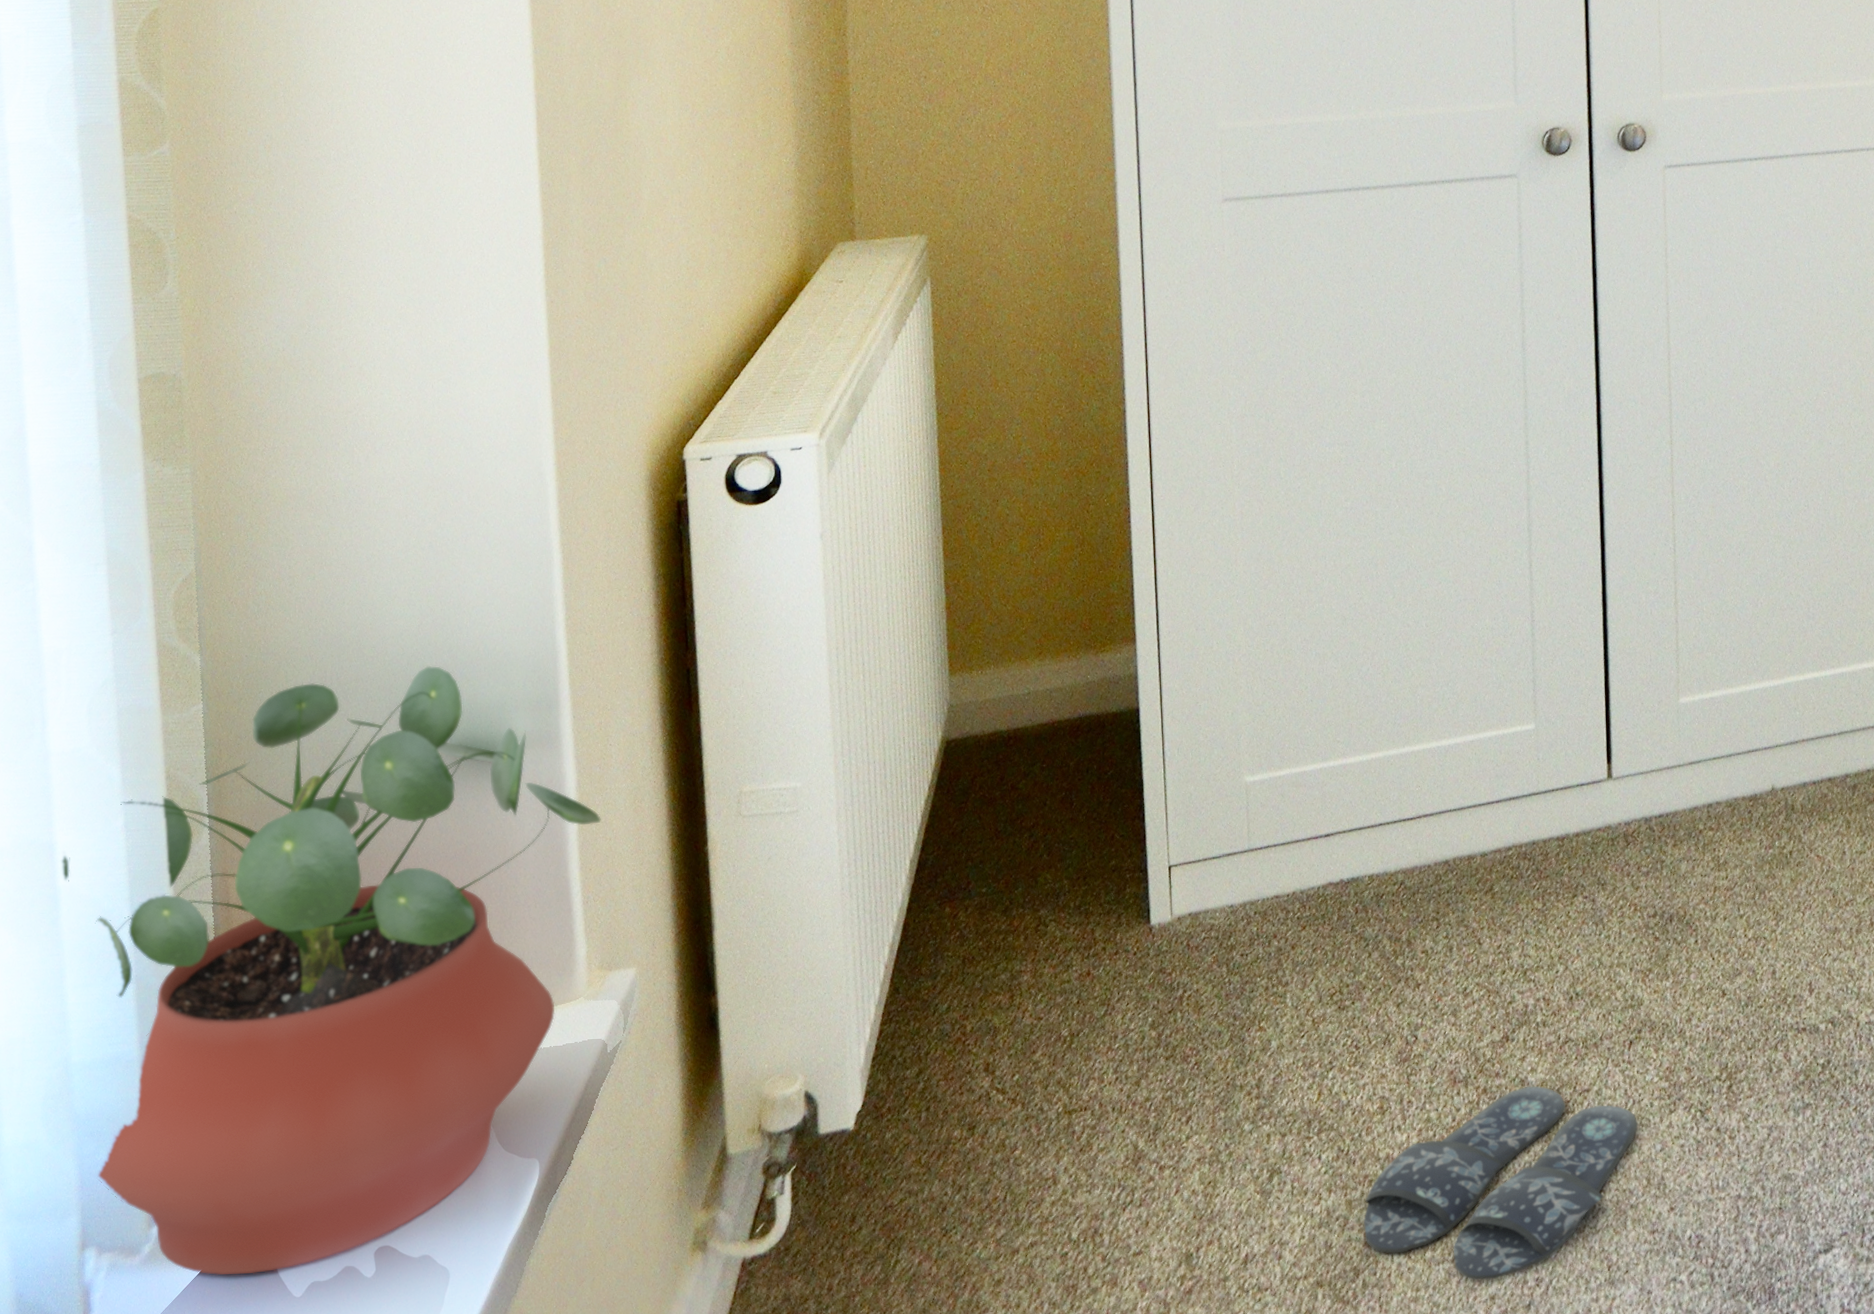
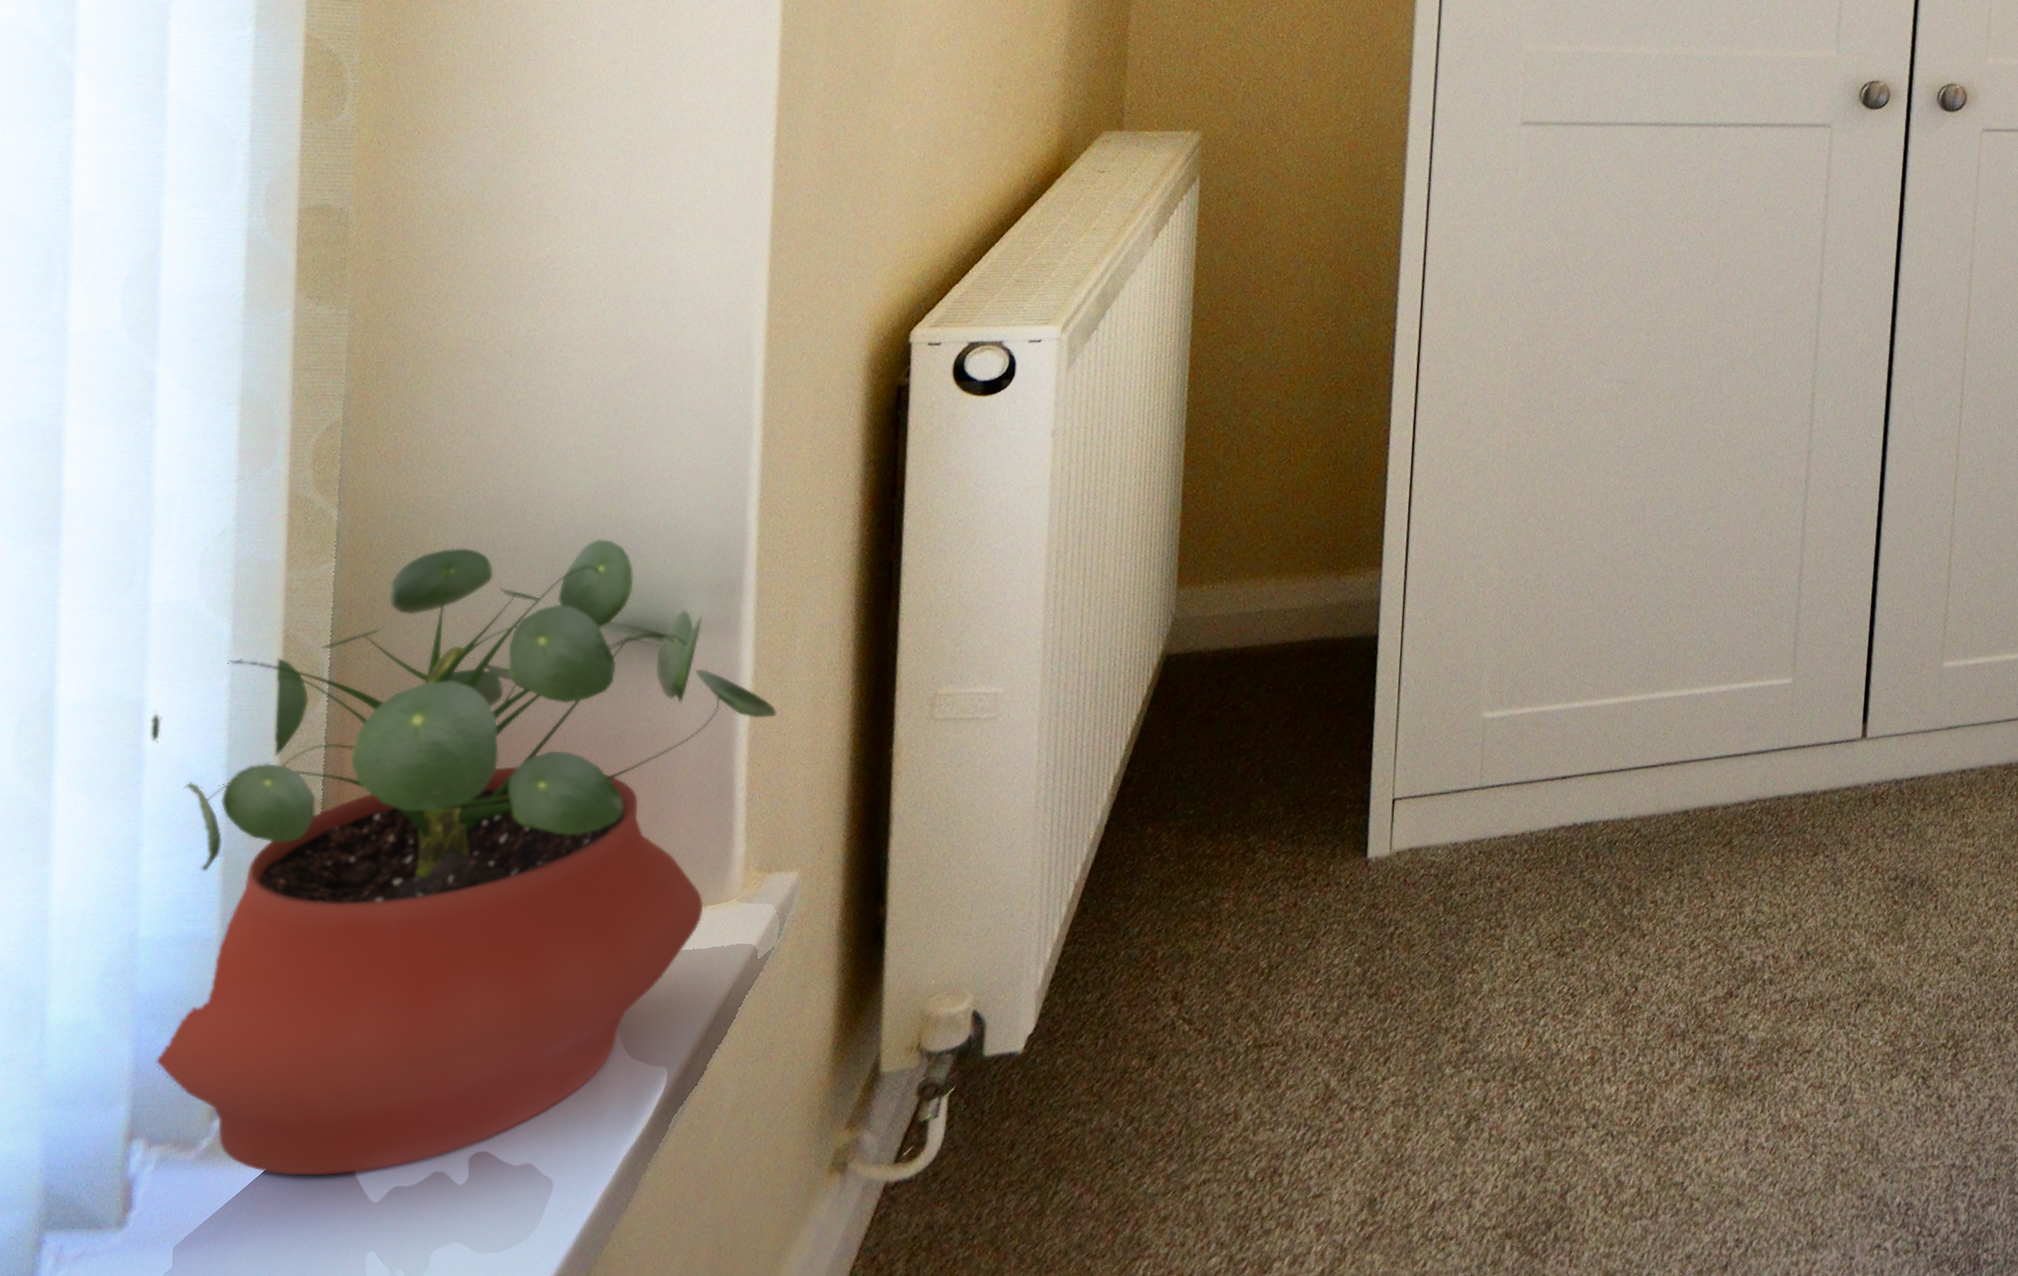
slippers: present [1363,1085,1638,1281] -> none [1560,1044,1857,1239]

